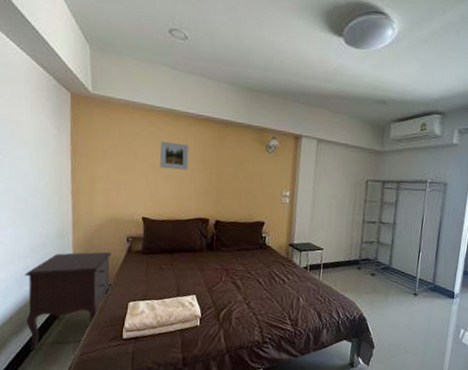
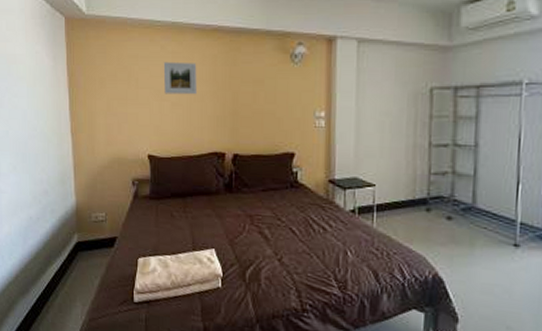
nightstand: present [24,251,112,351] -> none [28,198,118,314]

